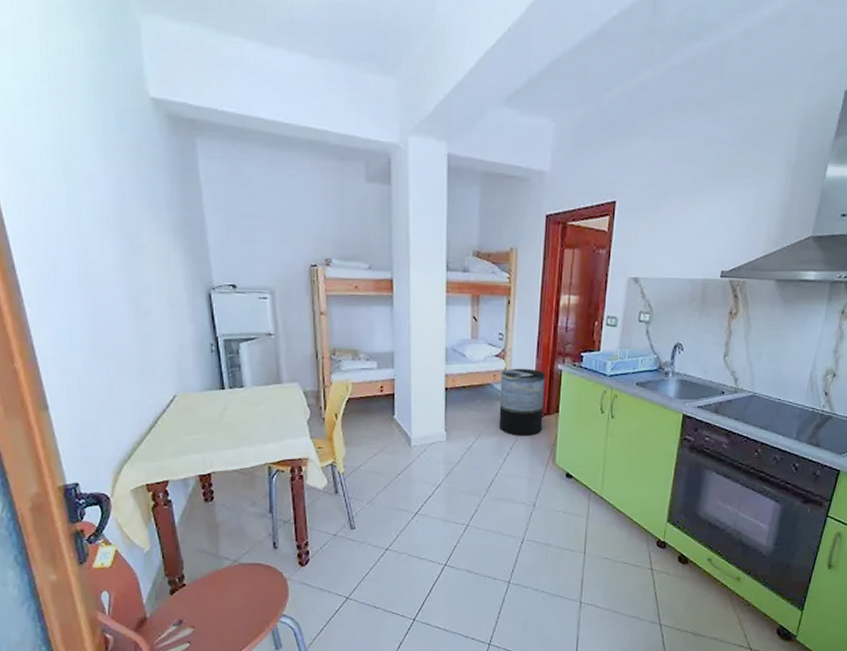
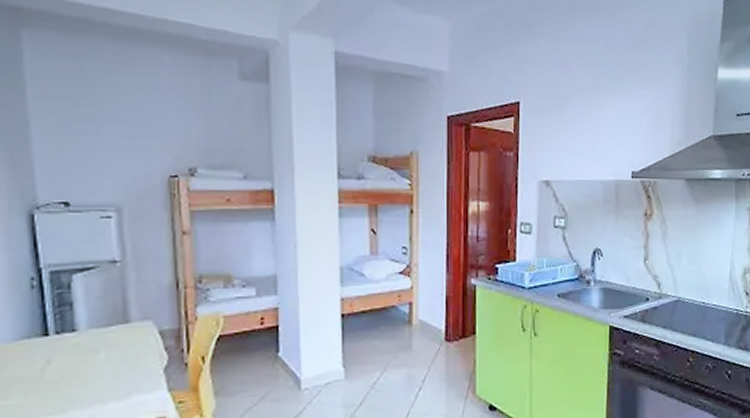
trash can: present [498,368,546,436] -> none [407,285,458,365]

